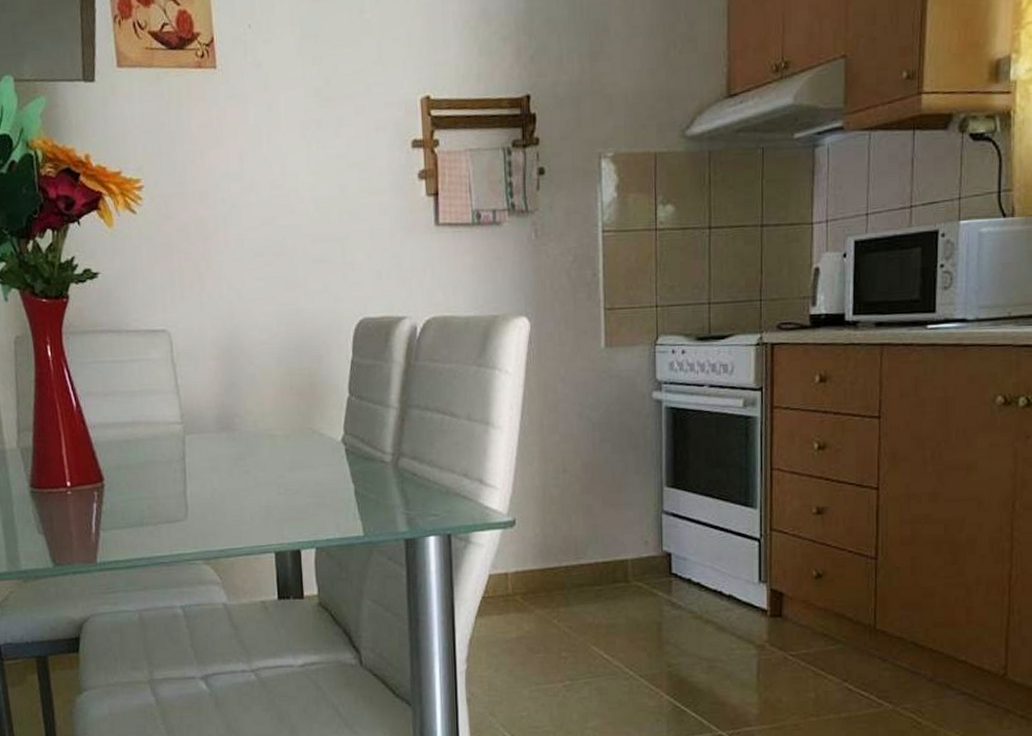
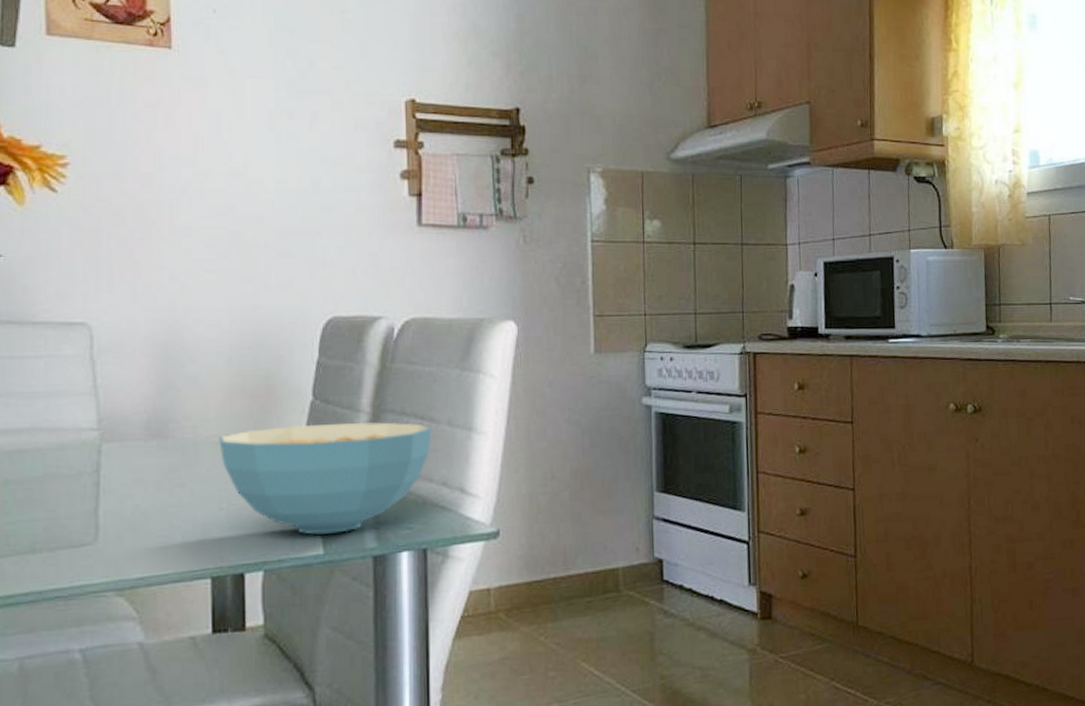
cereal bowl: none [274,416,453,518] -> present [219,422,432,535]

